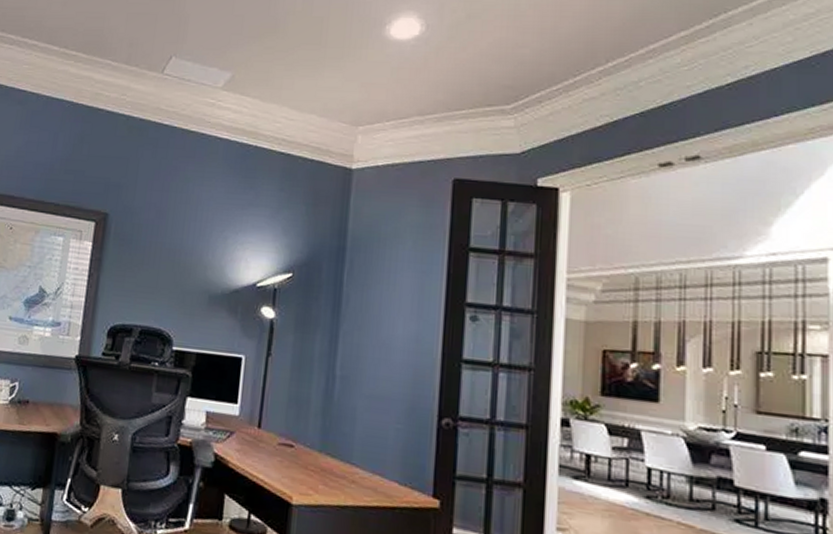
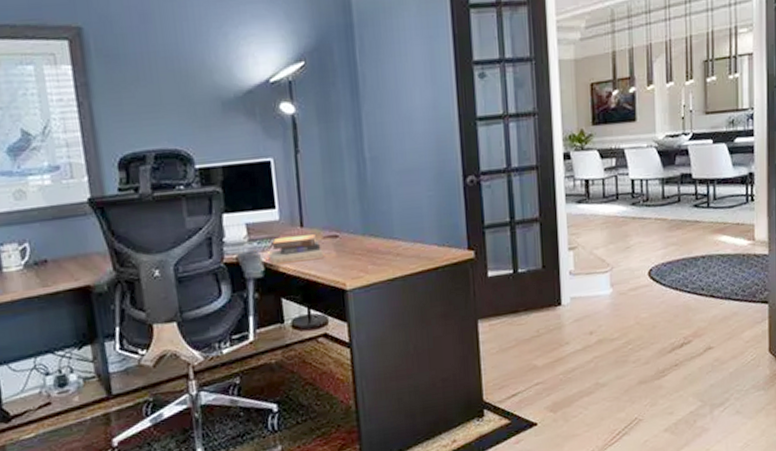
books: none [220,431,276,466] -> present [268,234,324,266]

